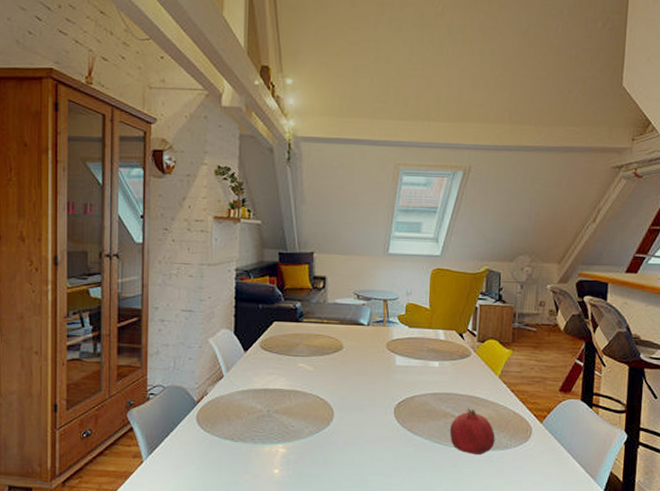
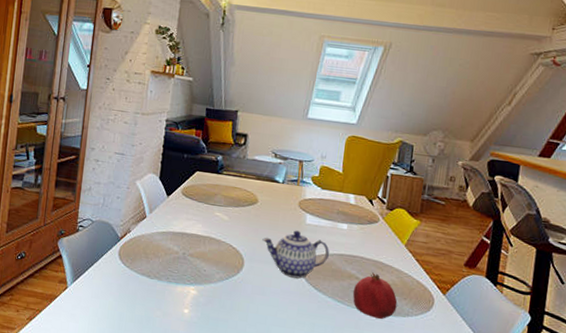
teapot: none [351,373,422,423] -> present [262,230,329,279]

